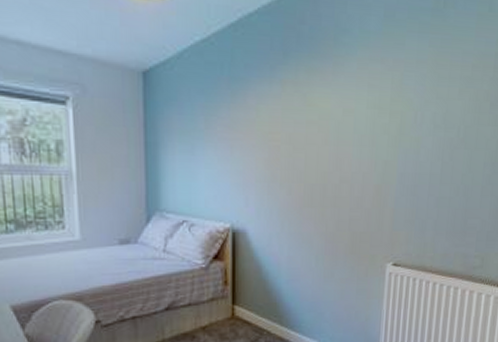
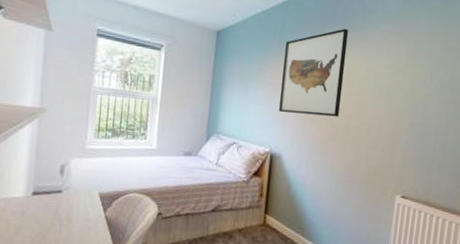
wall art: none [236,57,319,176] -> present [278,28,349,117]

